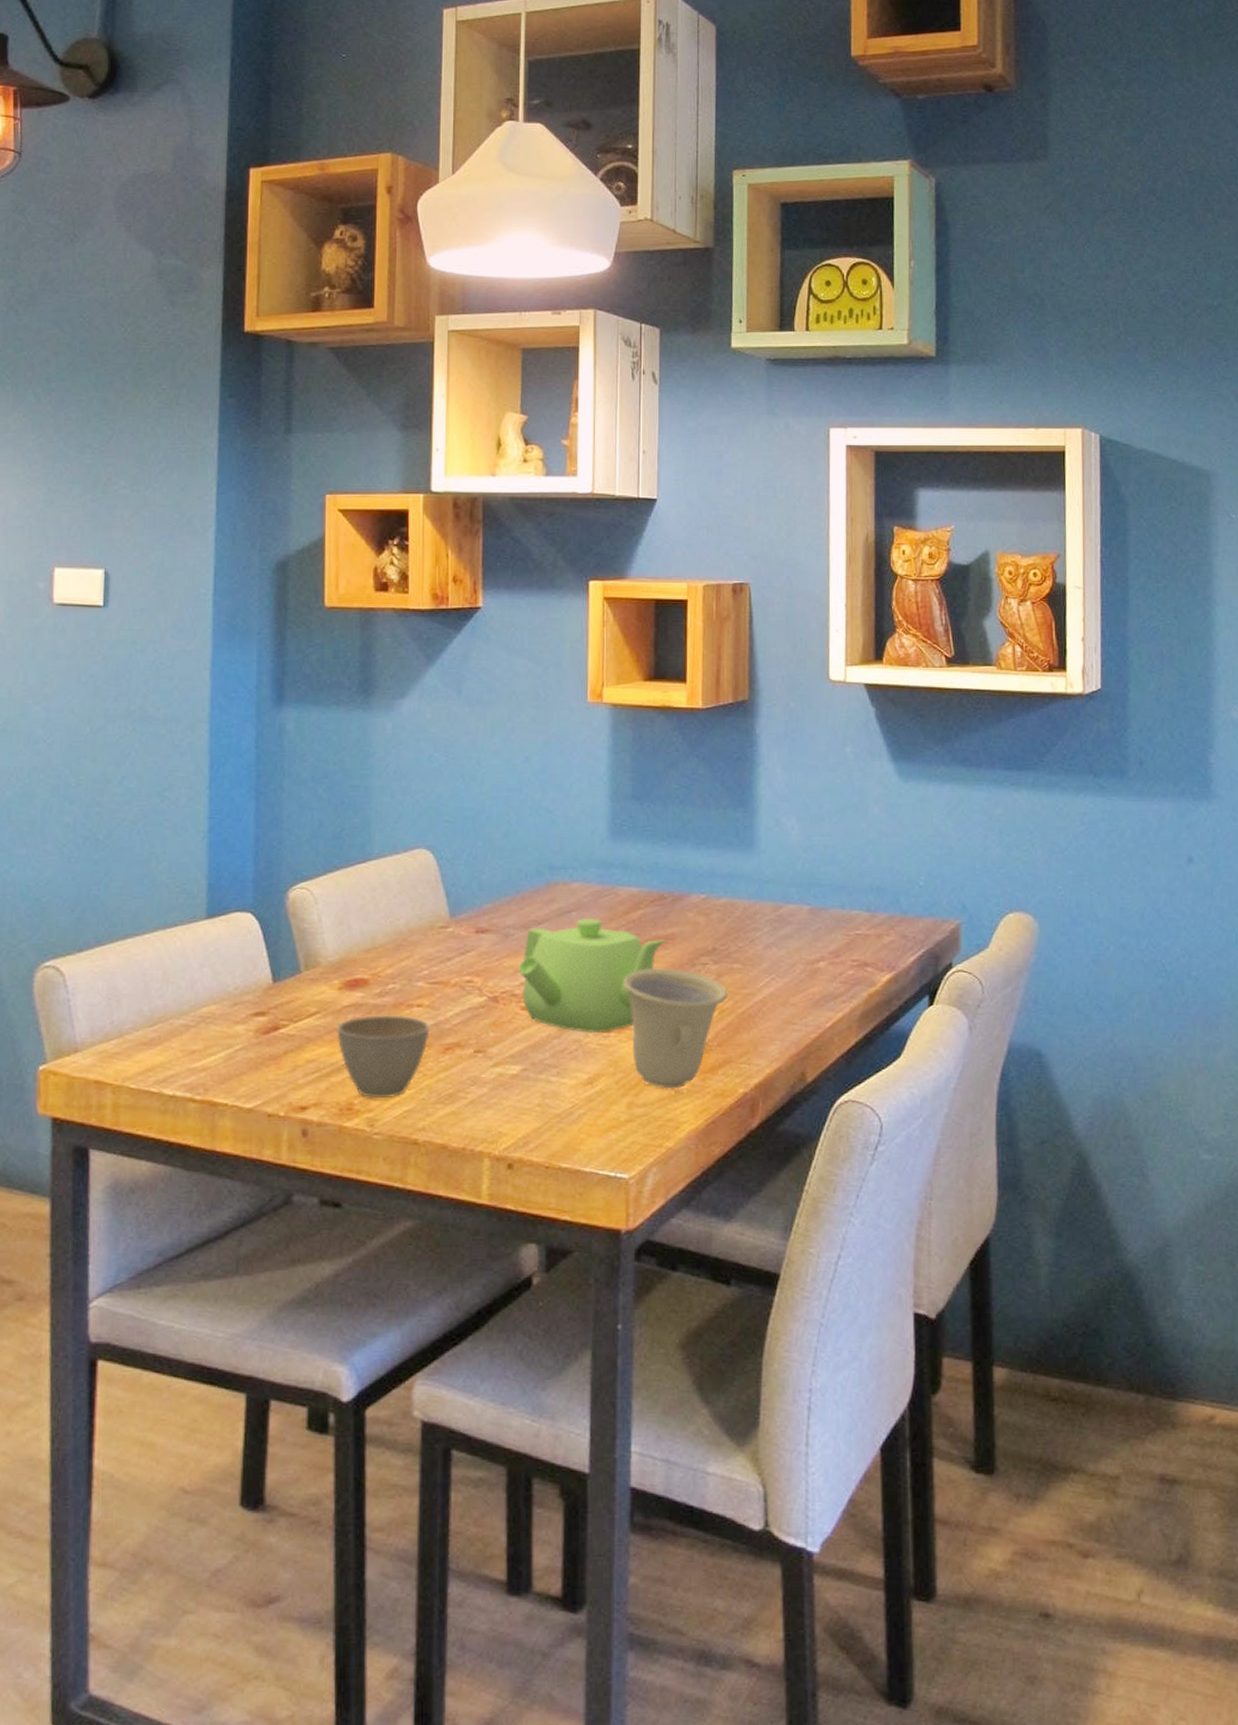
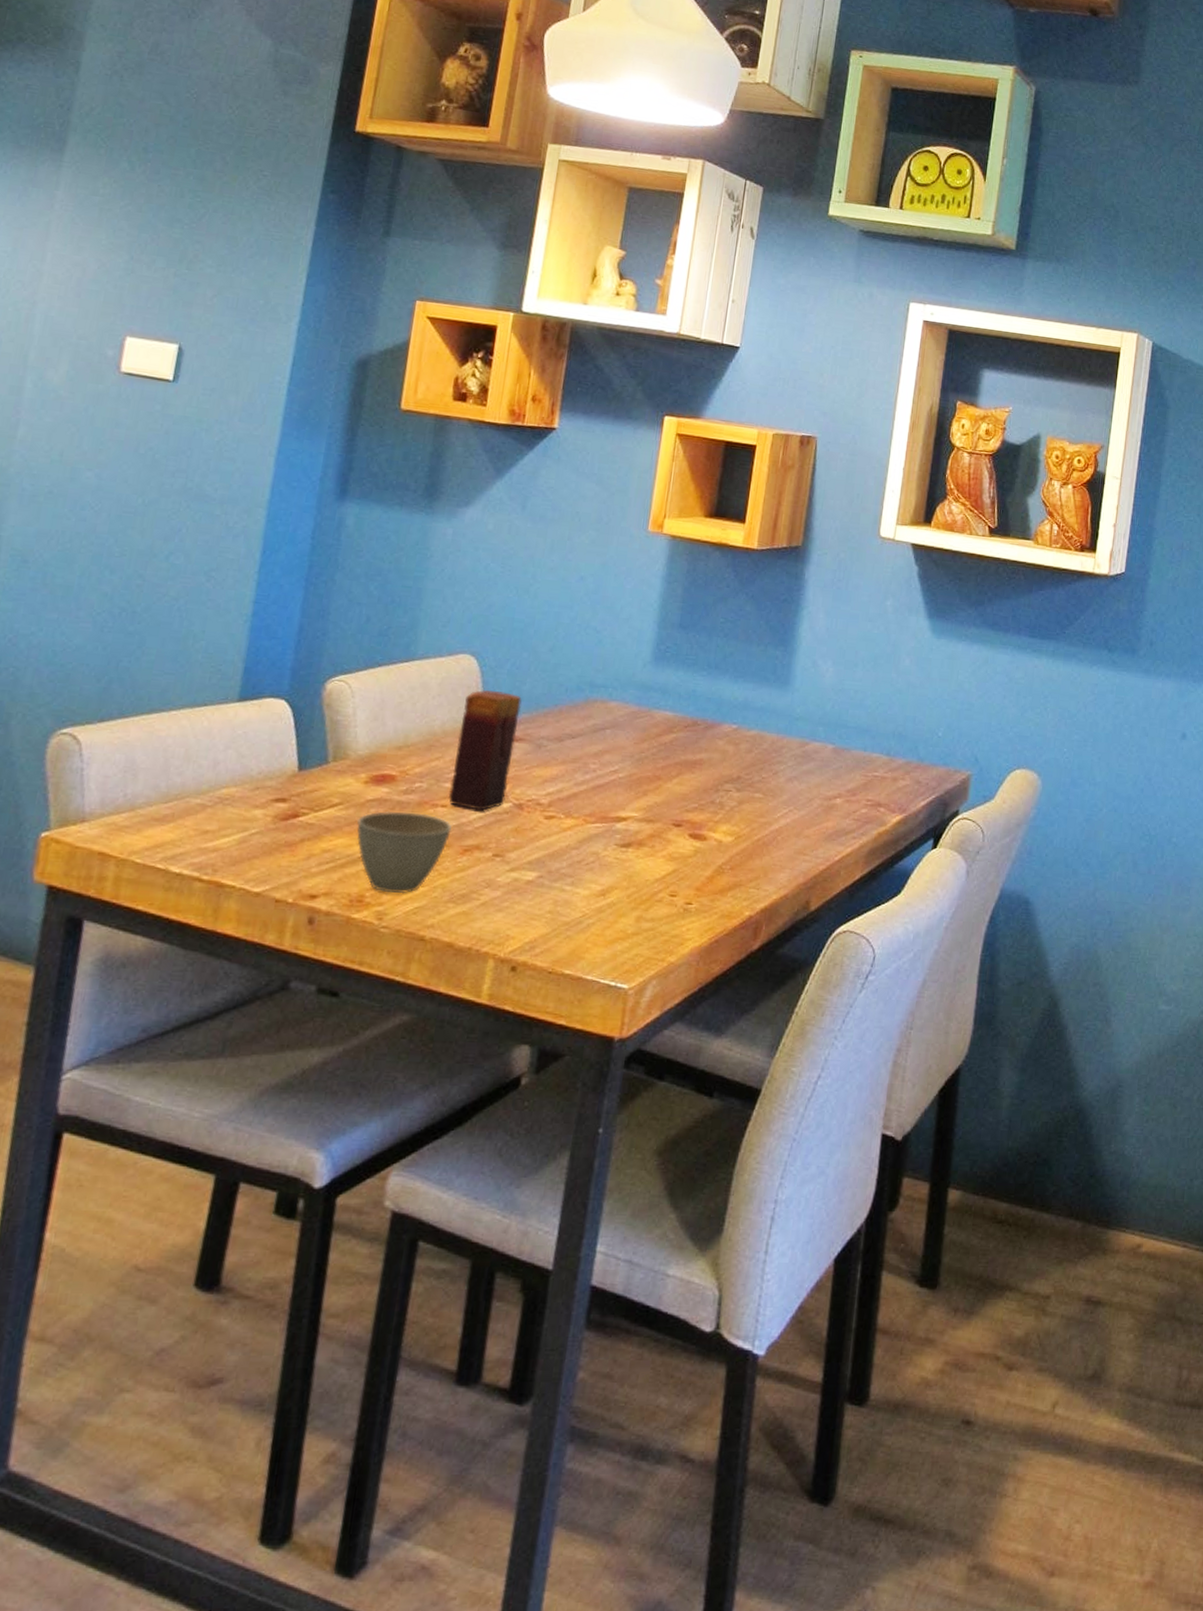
candle: none [422,884,483,1008] -> present [448,690,522,812]
teapot: present [518,917,666,1034] -> none [546,736,694,848]
cup: present [623,968,728,1089] -> none [647,790,747,907]

